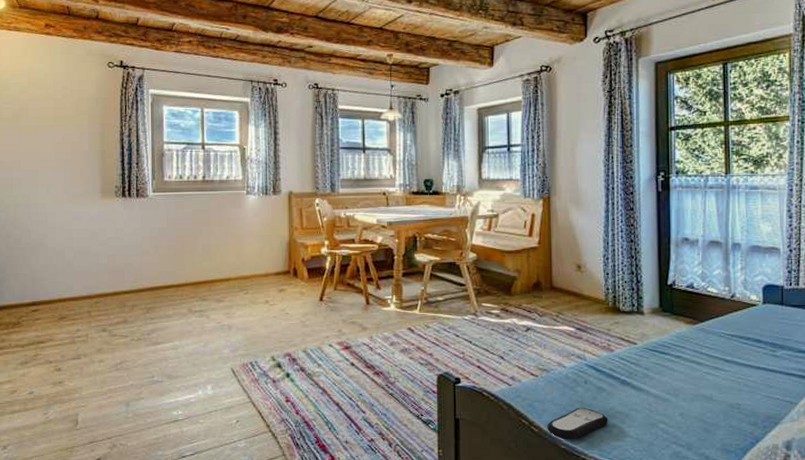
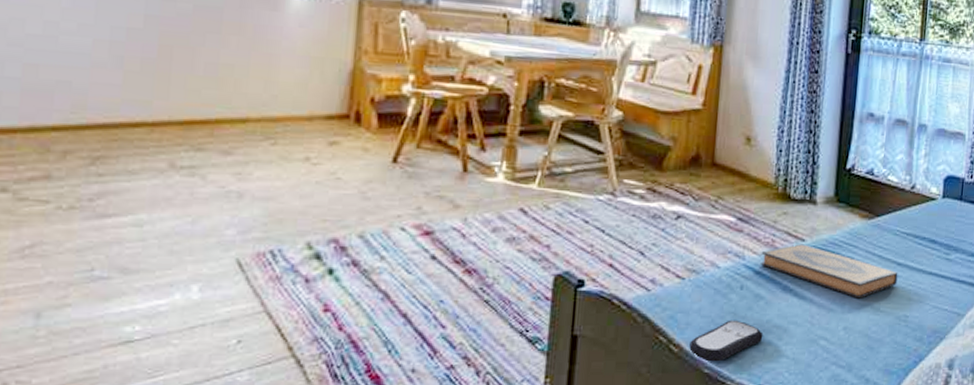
hardback book: none [599,347,727,390] -> present [760,244,898,299]

